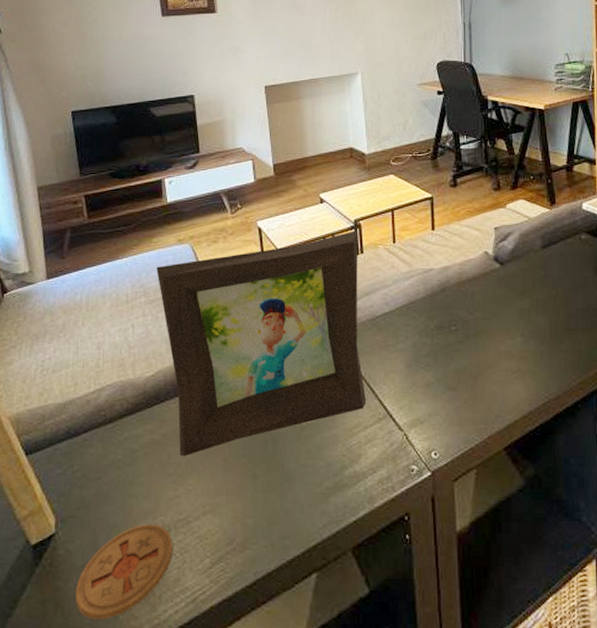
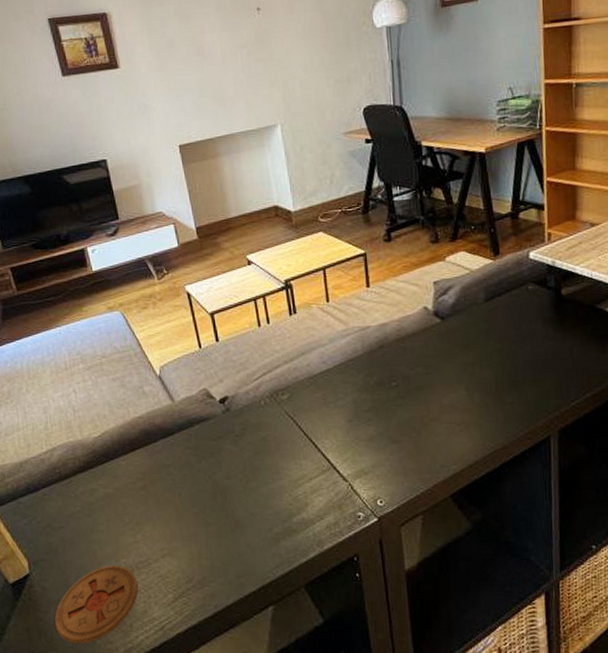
picture frame: present [156,231,366,457] -> none [90,291,309,508]

